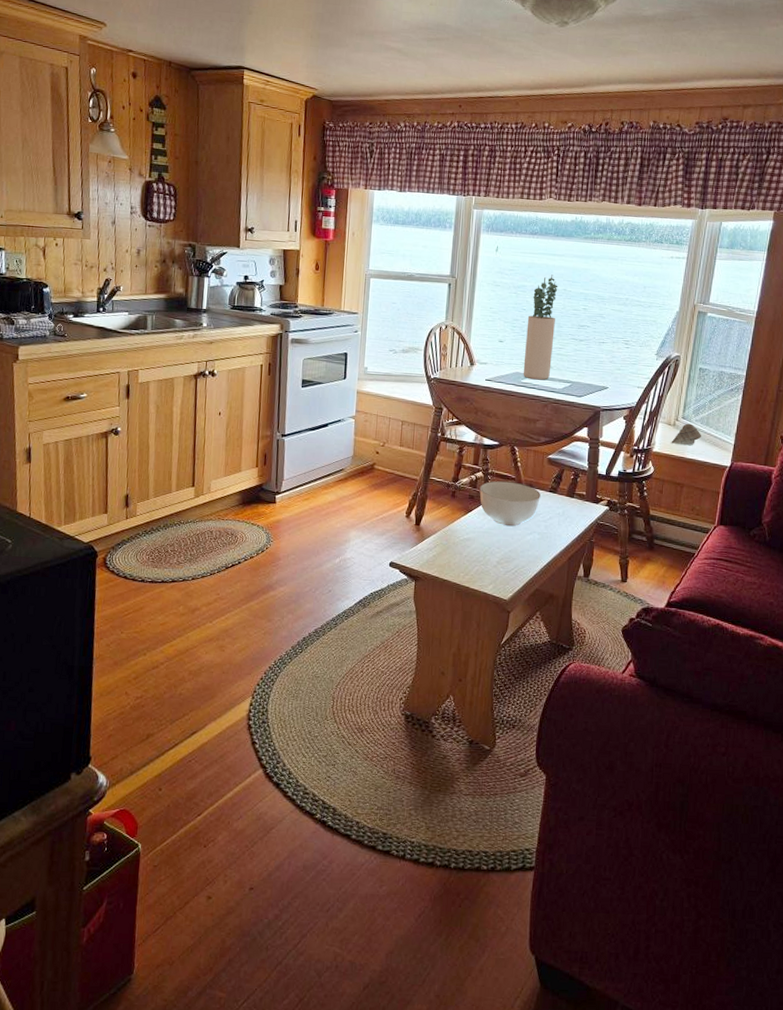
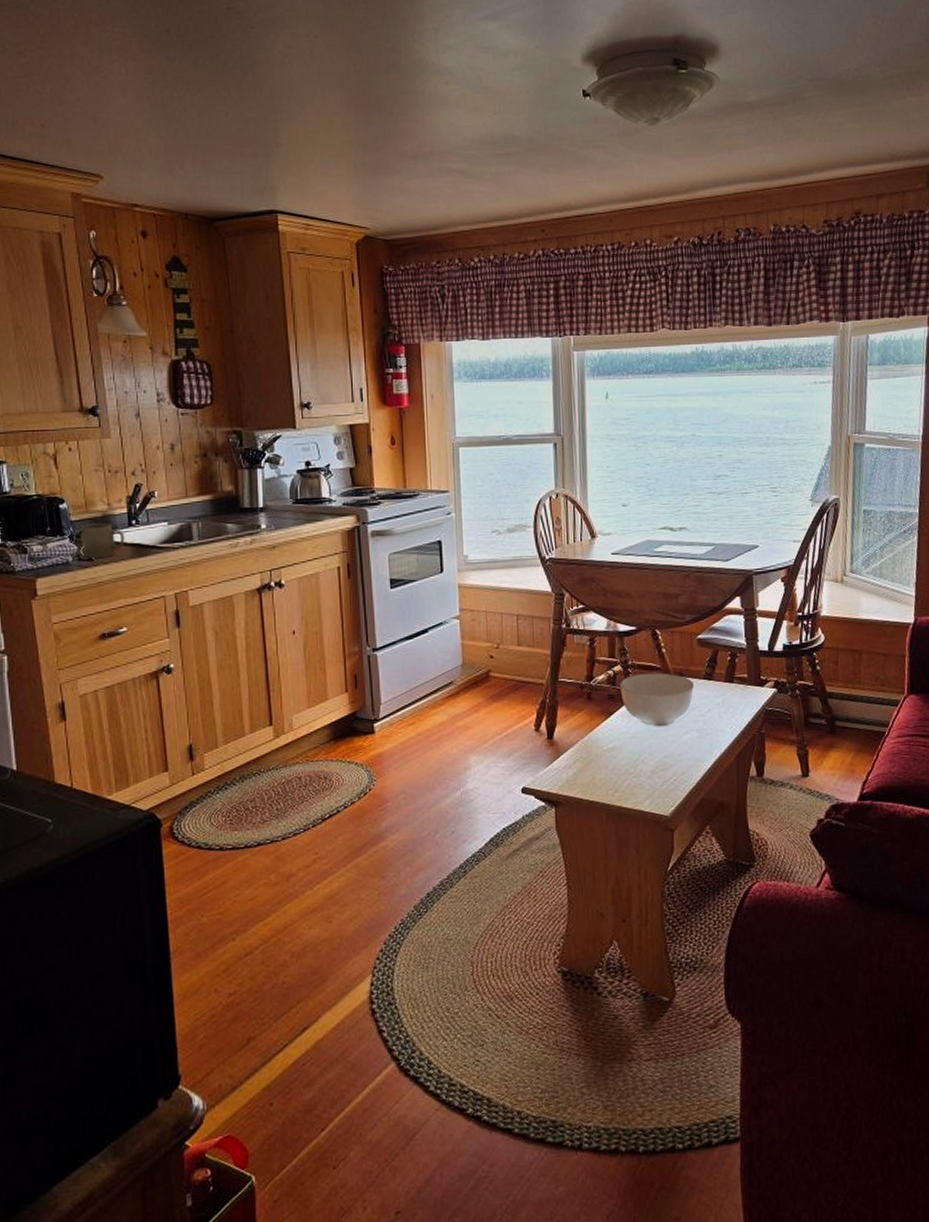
mug: none [57,307,93,335] -> present [81,523,125,558]
vase: present [523,274,558,380] -> none [653,419,688,547]
seashell: present [671,423,701,446] -> none [841,577,876,605]

